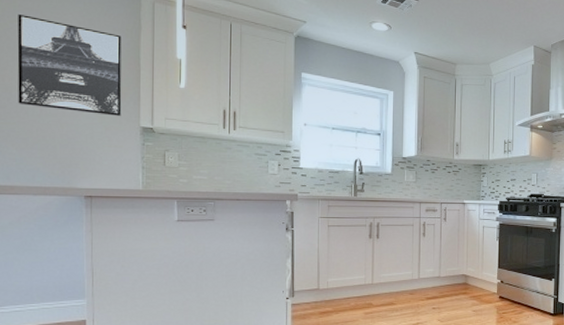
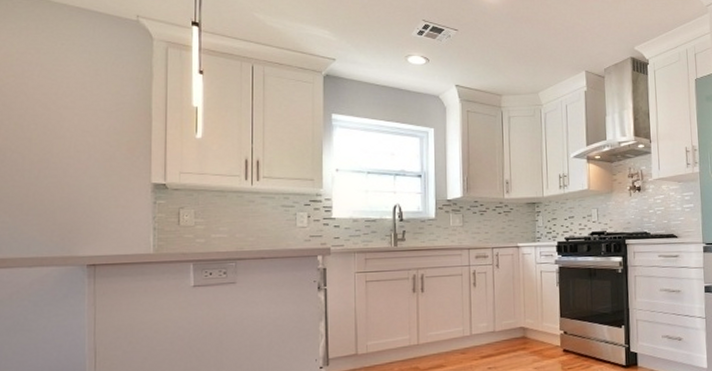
wall art: present [17,13,122,117] -> none [13,68,132,174]

